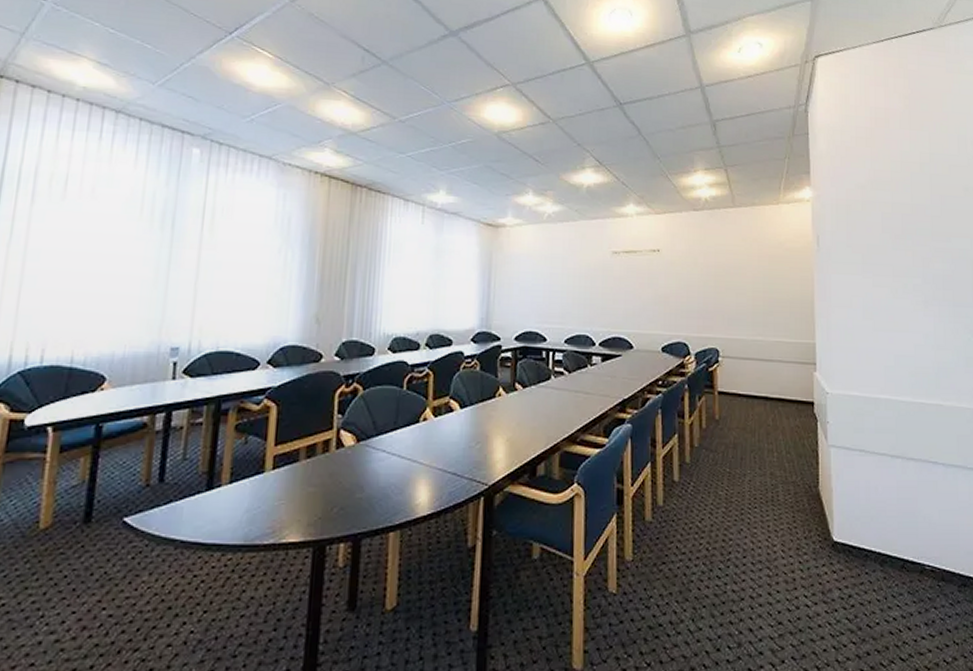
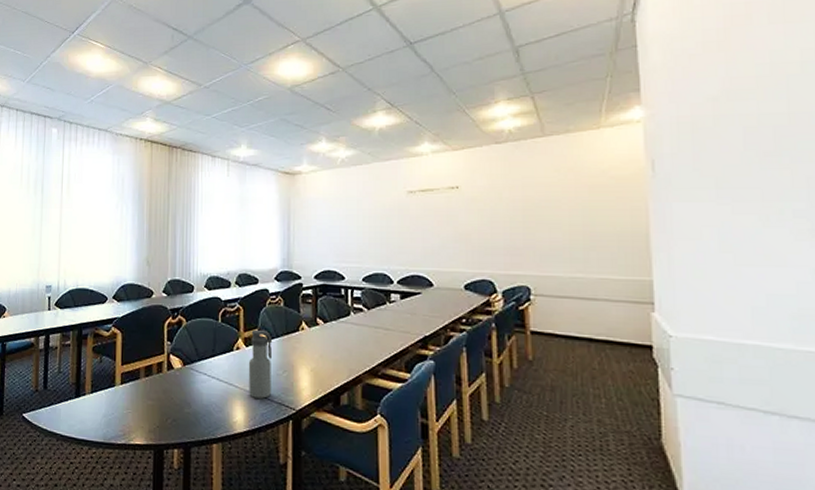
water bottle: none [436,397,466,475] -> present [248,329,273,399]

